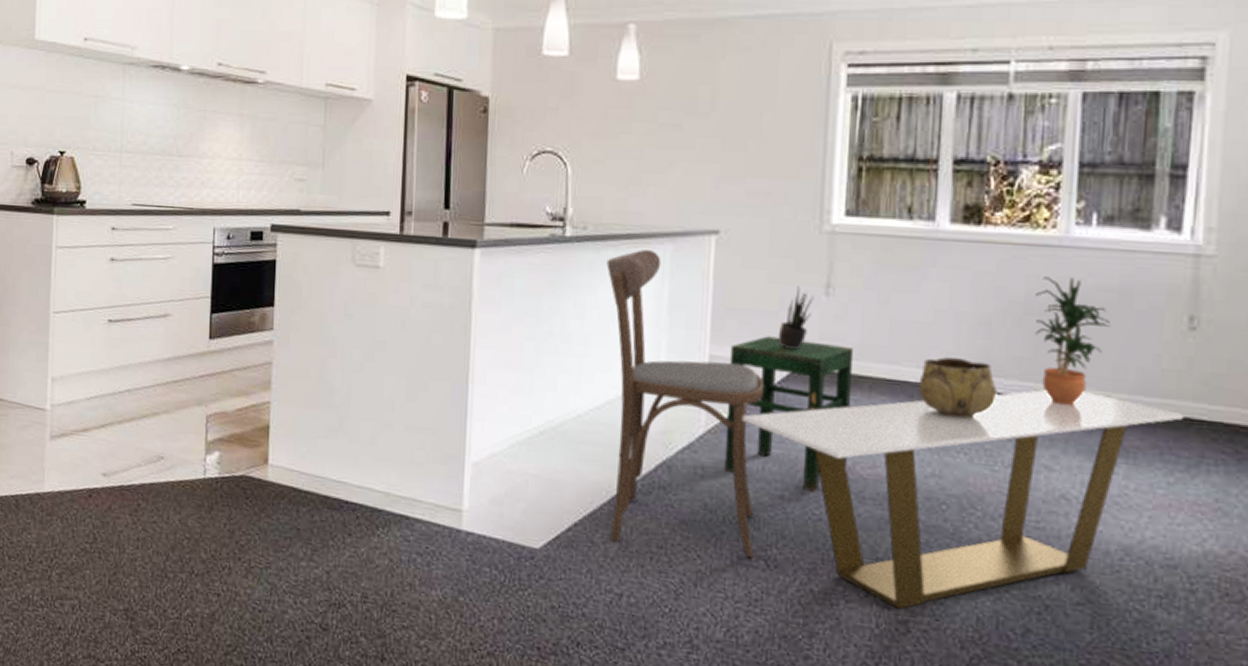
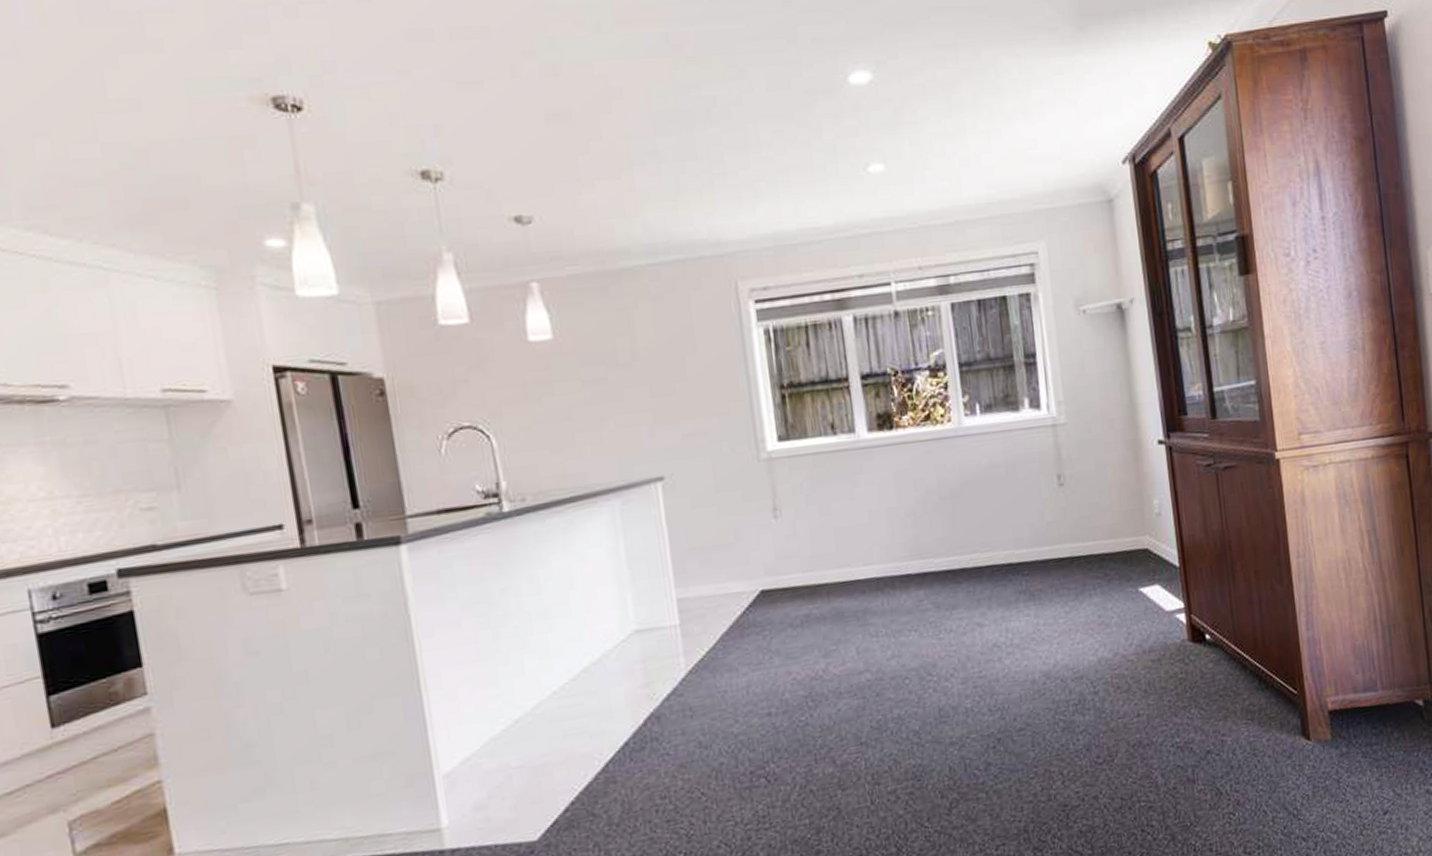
dining chair: present [606,250,763,559] -> none [553,508,754,808]
stool: present [724,336,854,492] -> none [695,561,822,706]
coffee table: present [743,390,1185,609] -> none [720,553,1068,782]
potted plant: present [777,286,814,350] -> none [737,514,765,576]
decorative bowl: present [918,357,998,419] -> none [867,548,932,602]
potted plant: present [1035,276,1110,406] -> none [945,461,1004,570]

